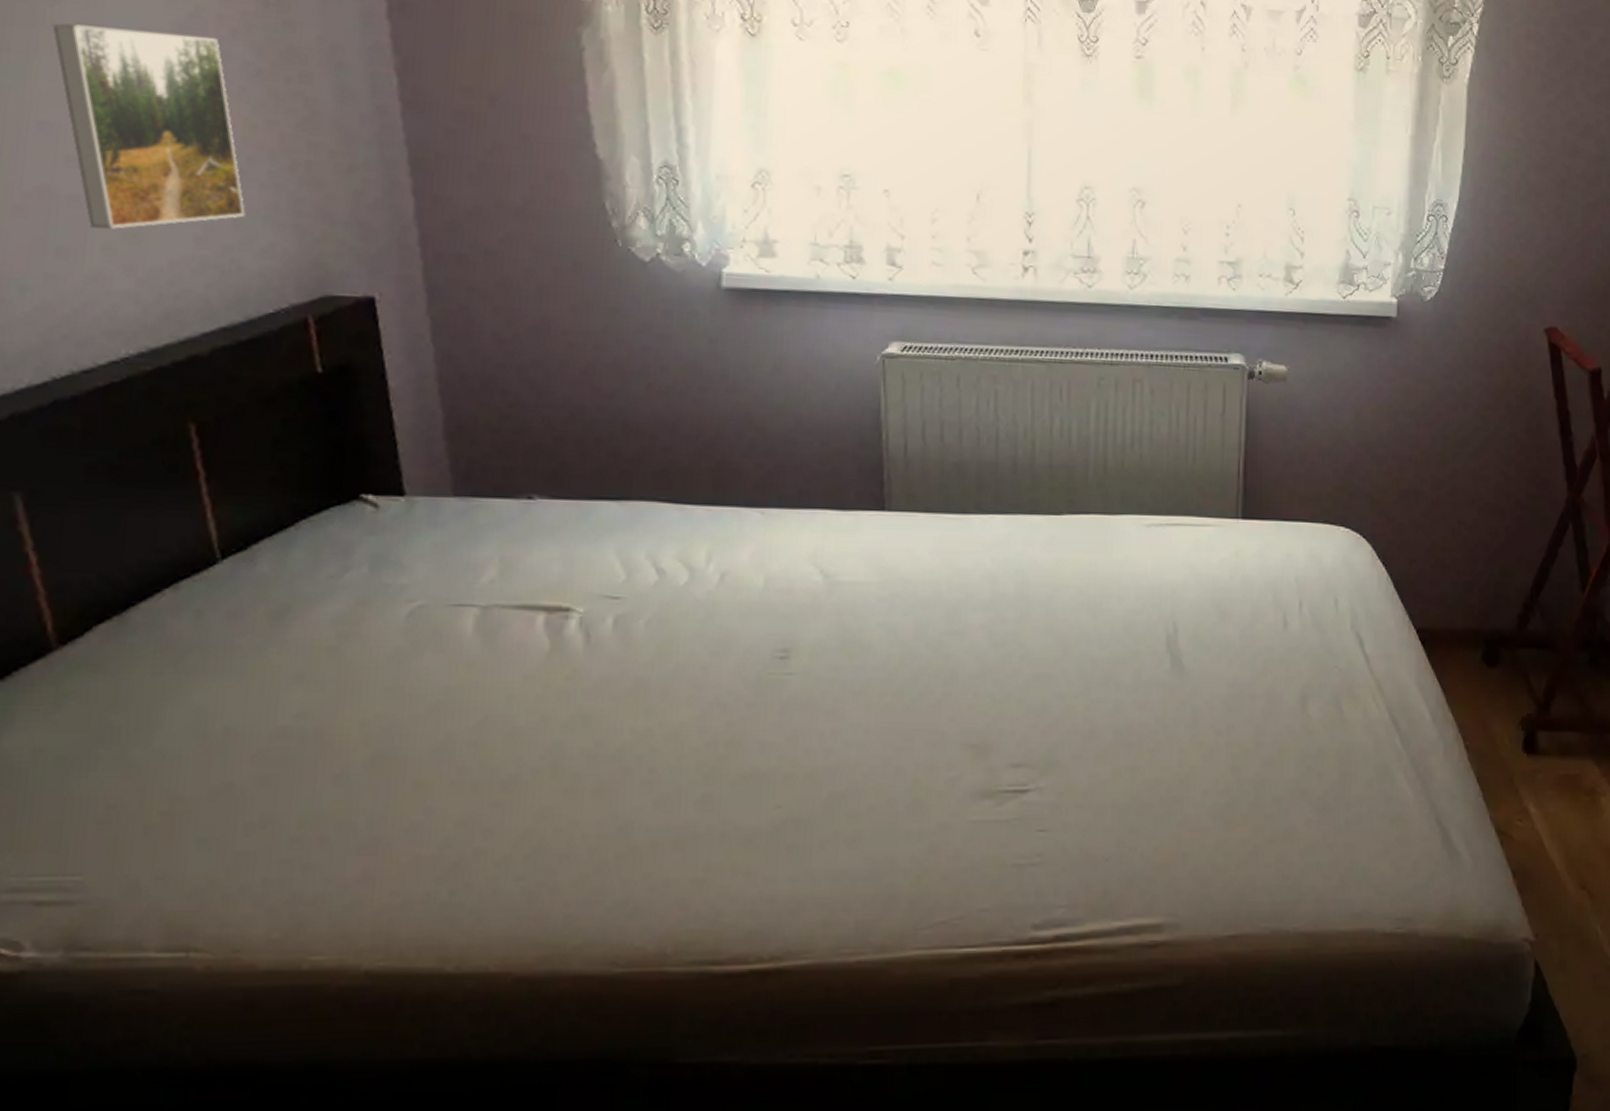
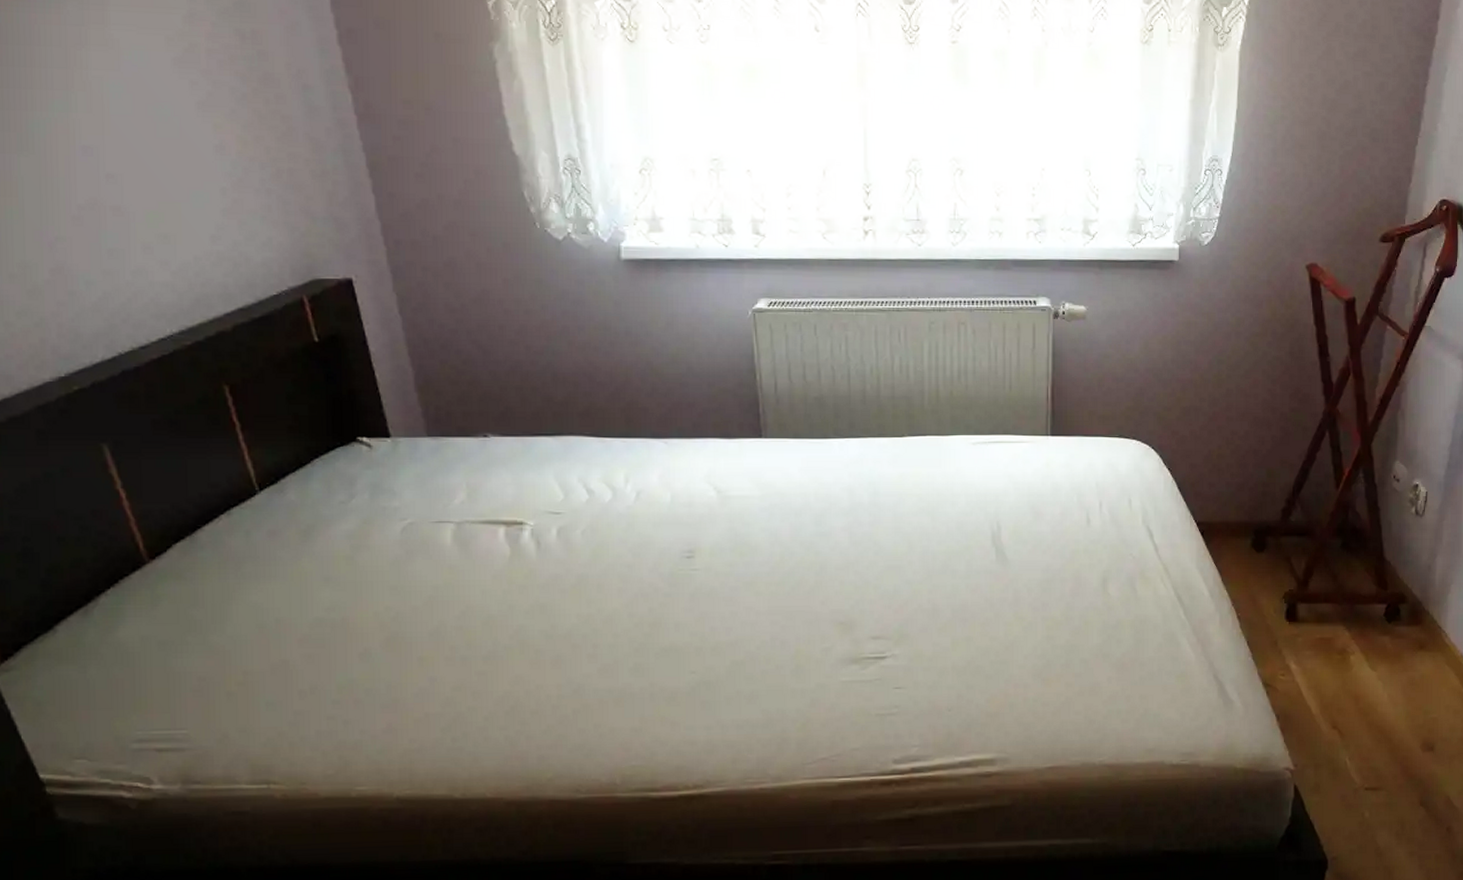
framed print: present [52,23,246,229] -> none [82,63,247,232]

